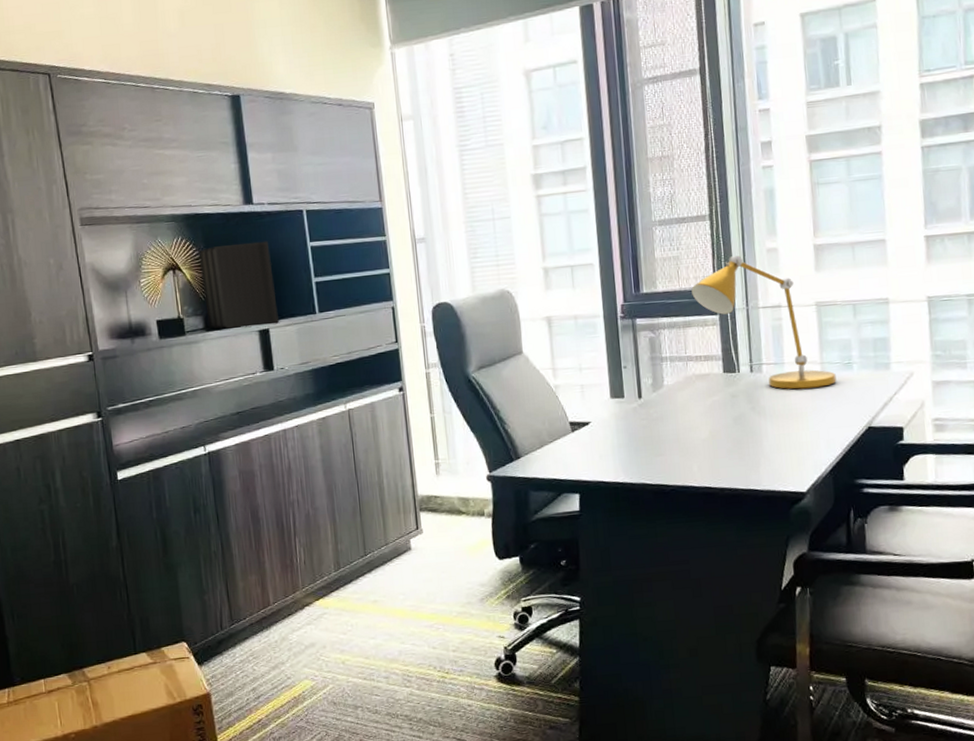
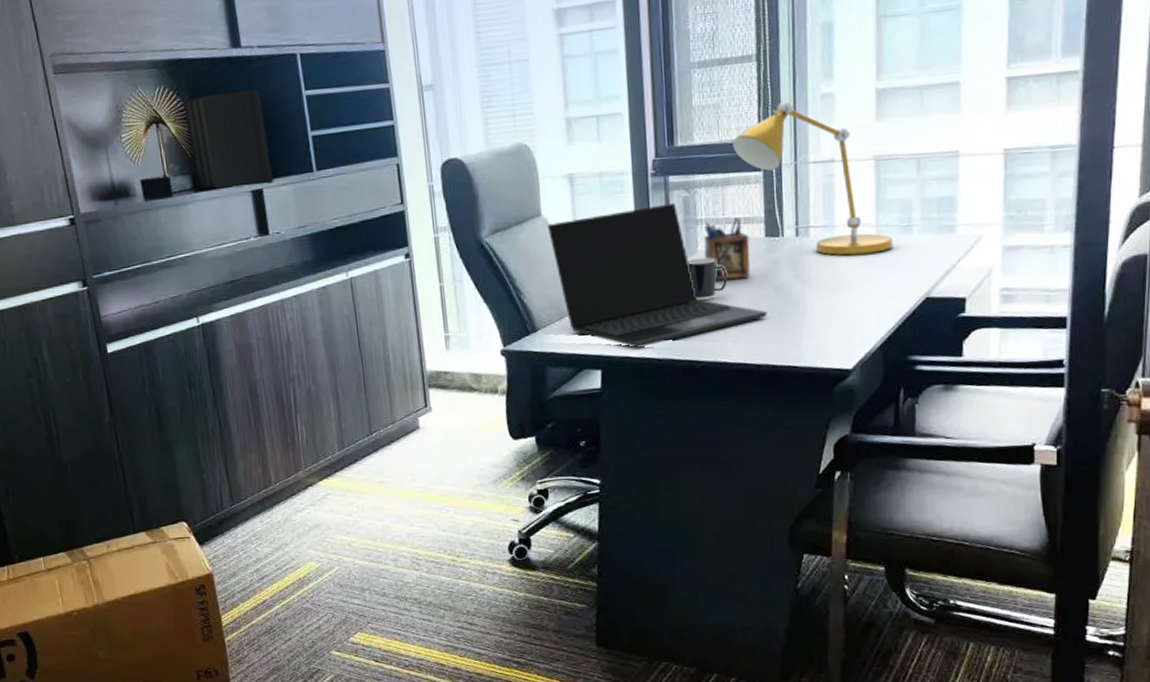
laptop: none [529,343,728,473] -> present [548,203,767,348]
mug: none [655,391,691,430] -> present [687,258,727,301]
desk organizer: none [669,356,711,413] -> present [704,217,750,282]

